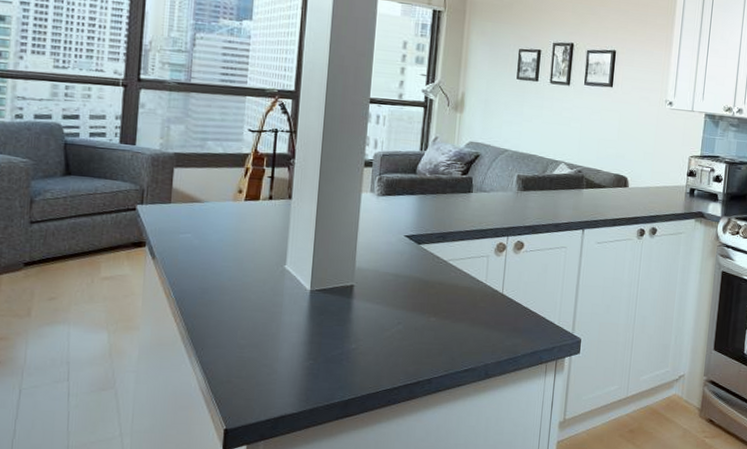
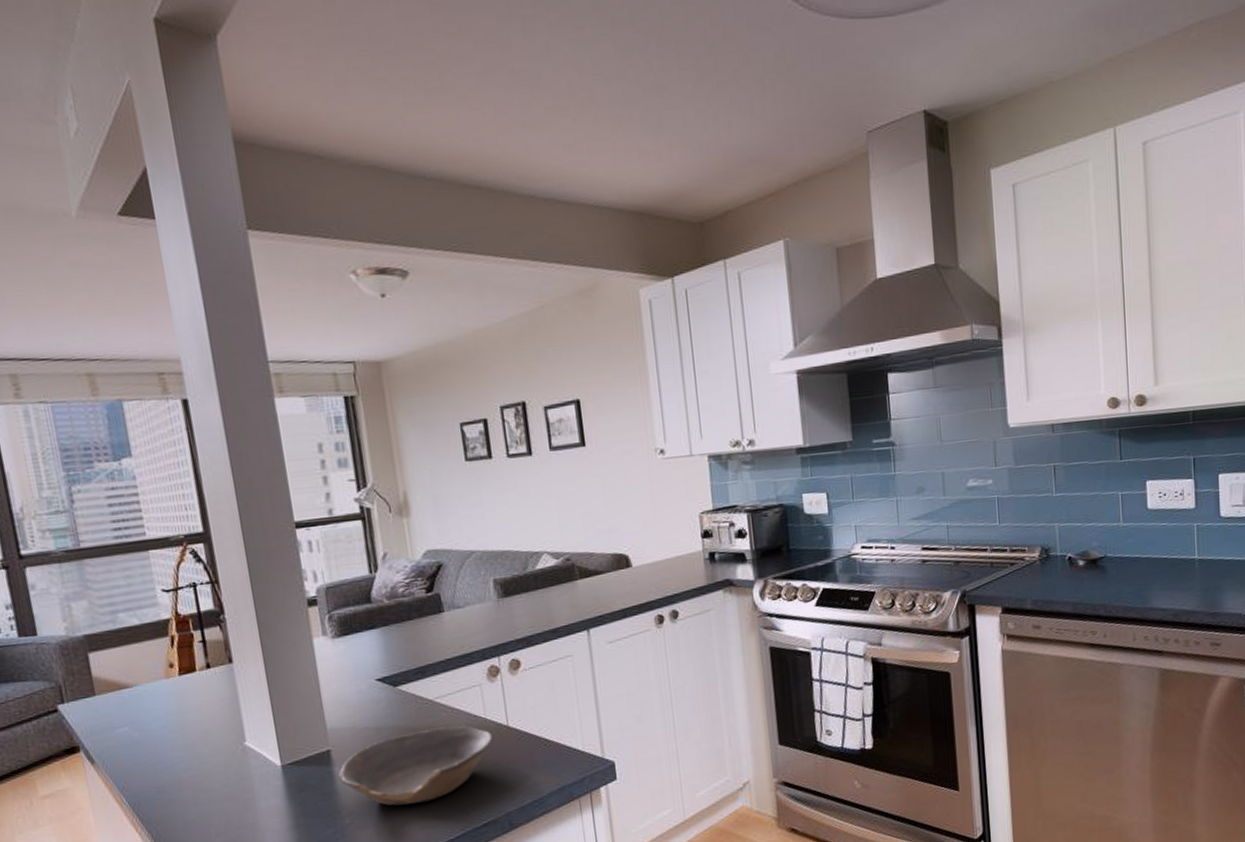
bowl: none [355,284,489,343] -> present [338,725,494,806]

